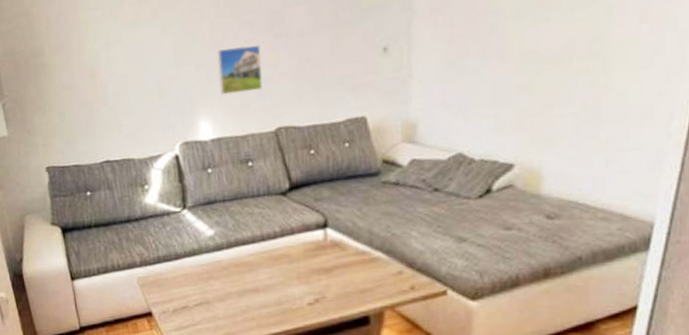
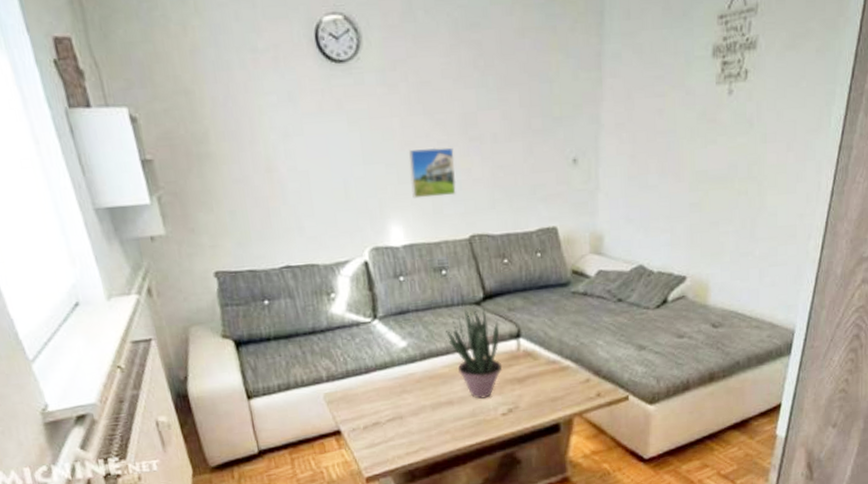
potted plant: none [252,198,309,288] -> present [446,308,503,399]

